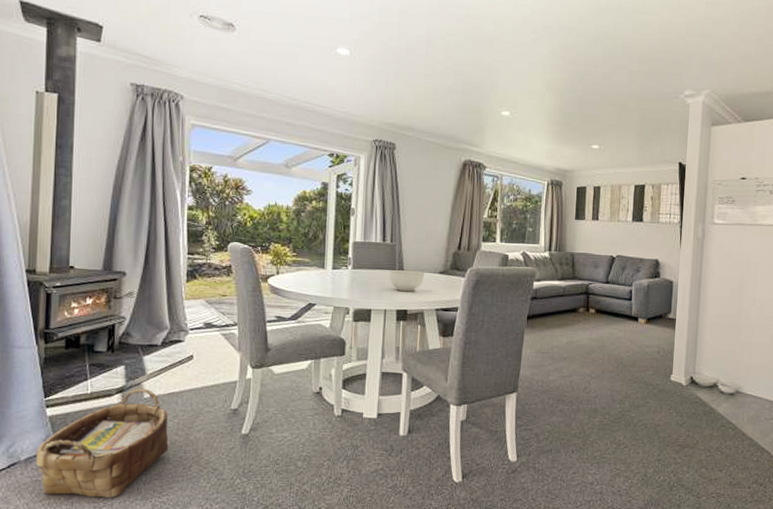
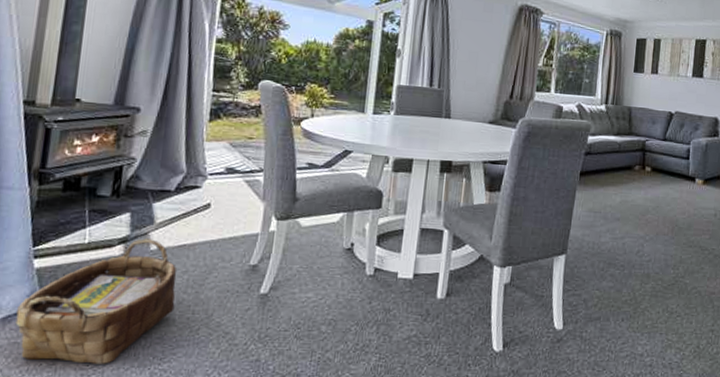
bowl: present [389,269,425,292] -> none [434,117,473,142]

